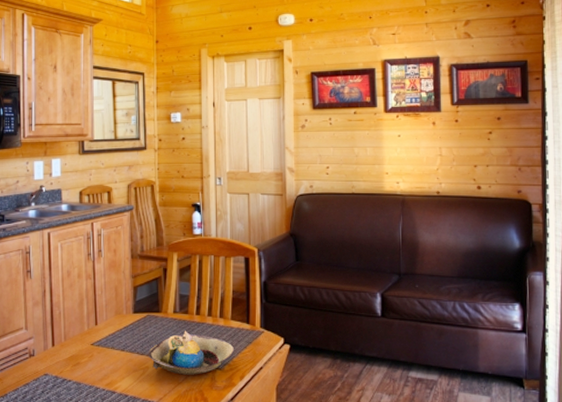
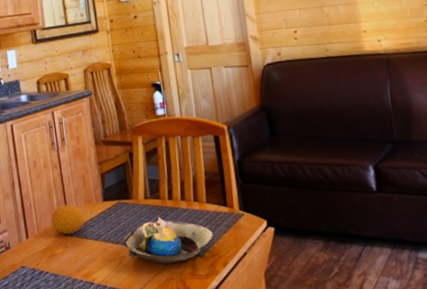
fruit: none [79,315,113,344] -> present [50,204,85,235]

